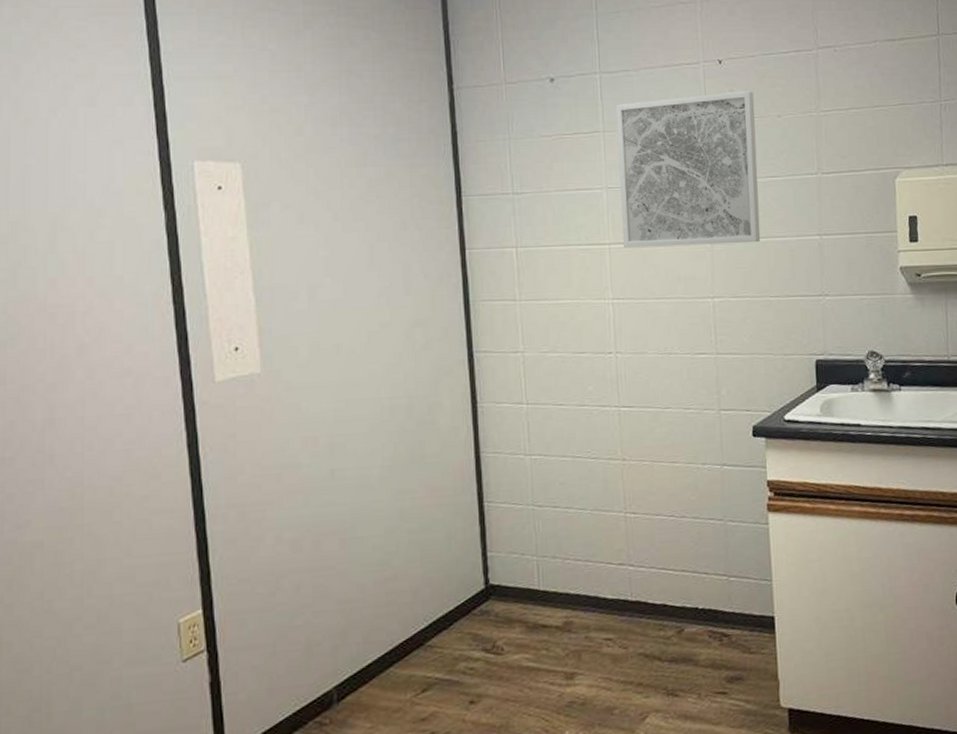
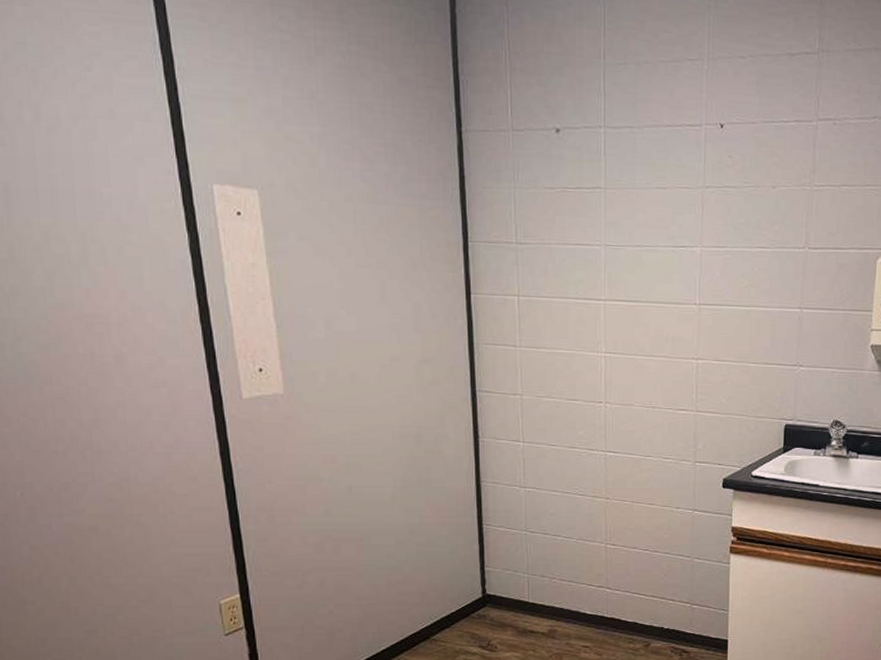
wall art: present [615,91,761,248] -> none [617,158,752,311]

